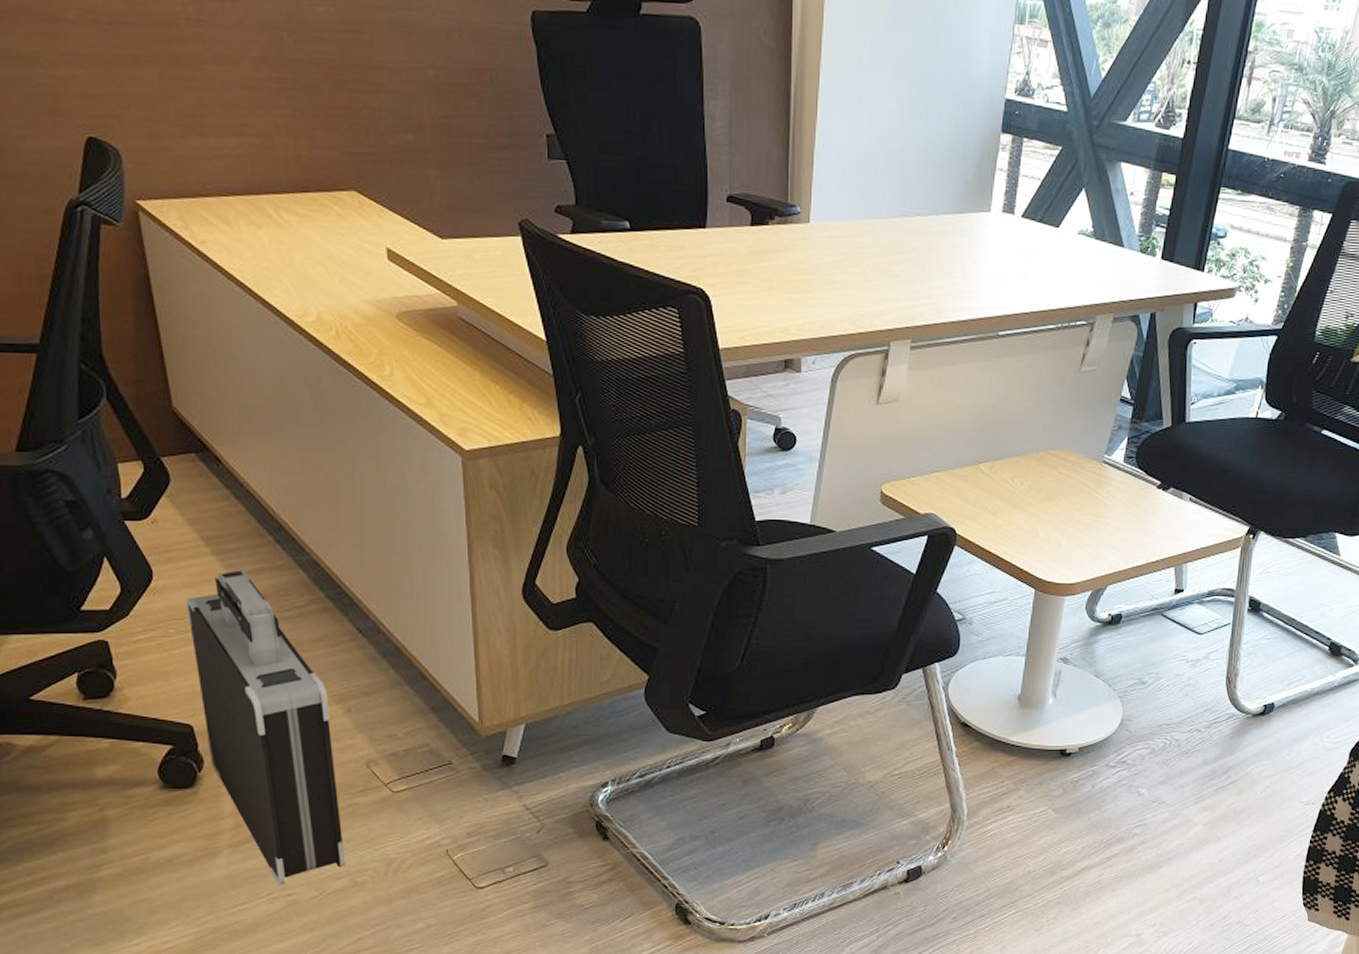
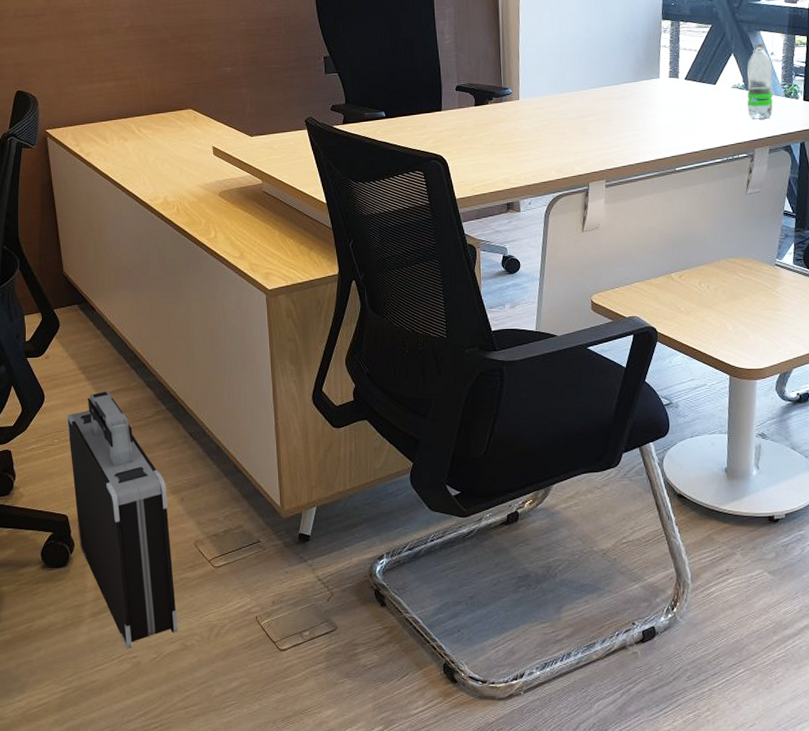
bottle: none [1094,177,1130,279] -> present [746,43,773,120]

